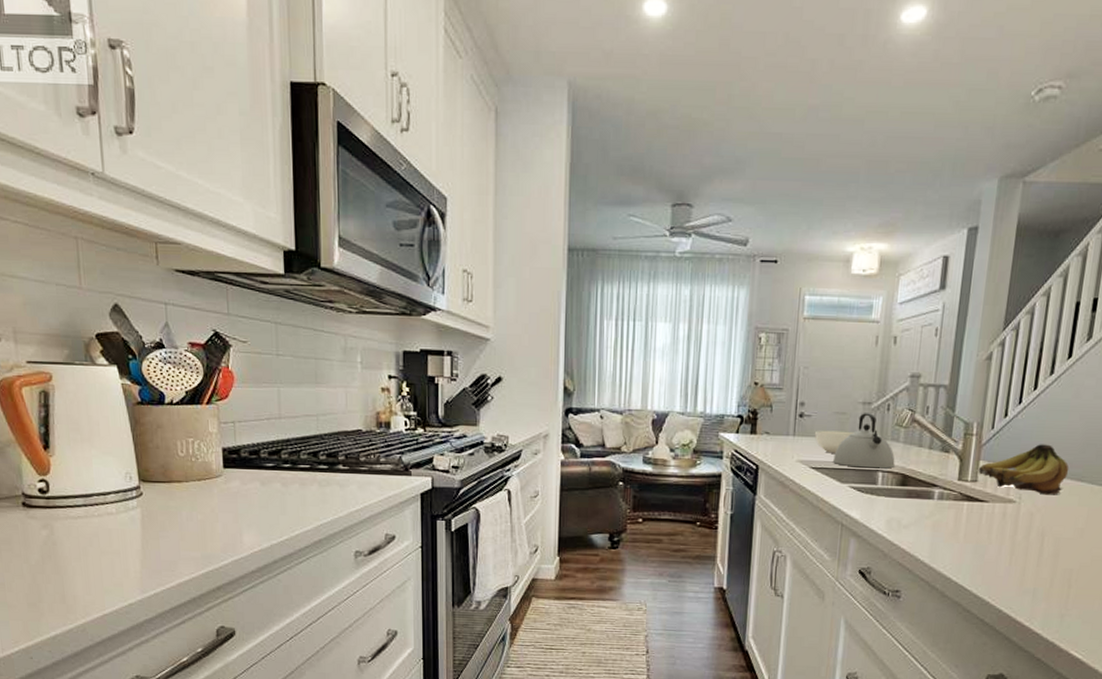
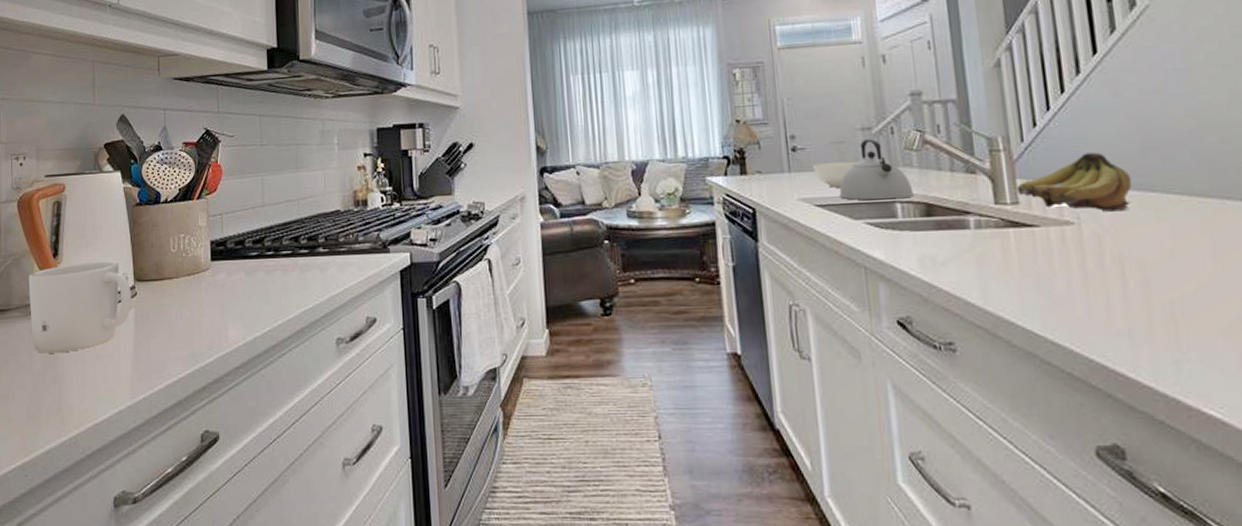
mug: none [16,458,138,546] -> present [28,261,132,353]

